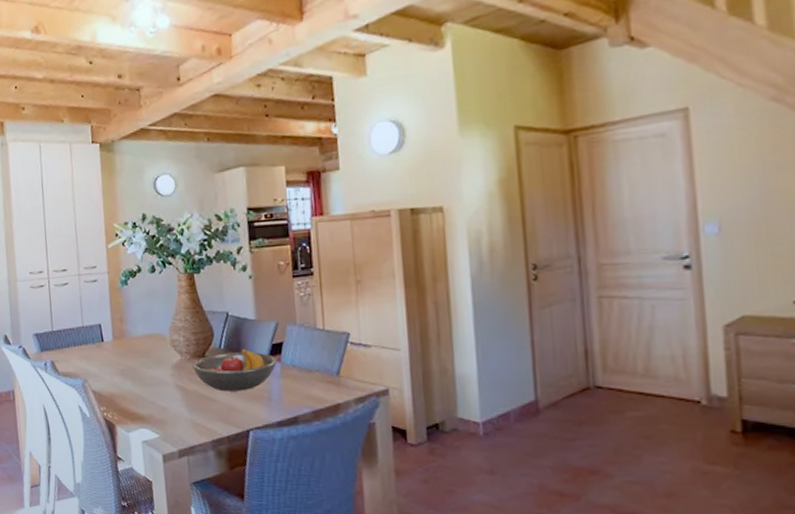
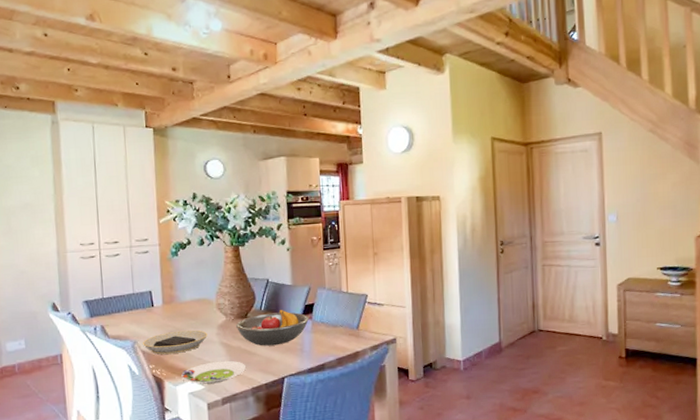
plate: none [93,369,161,396] -> present [143,330,207,355]
salad plate: none [134,406,205,432] -> present [181,360,247,384]

